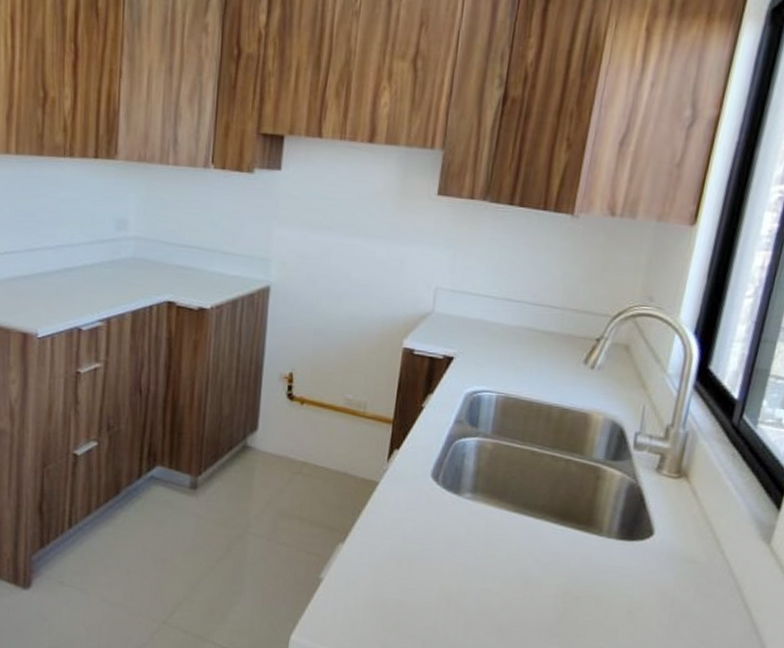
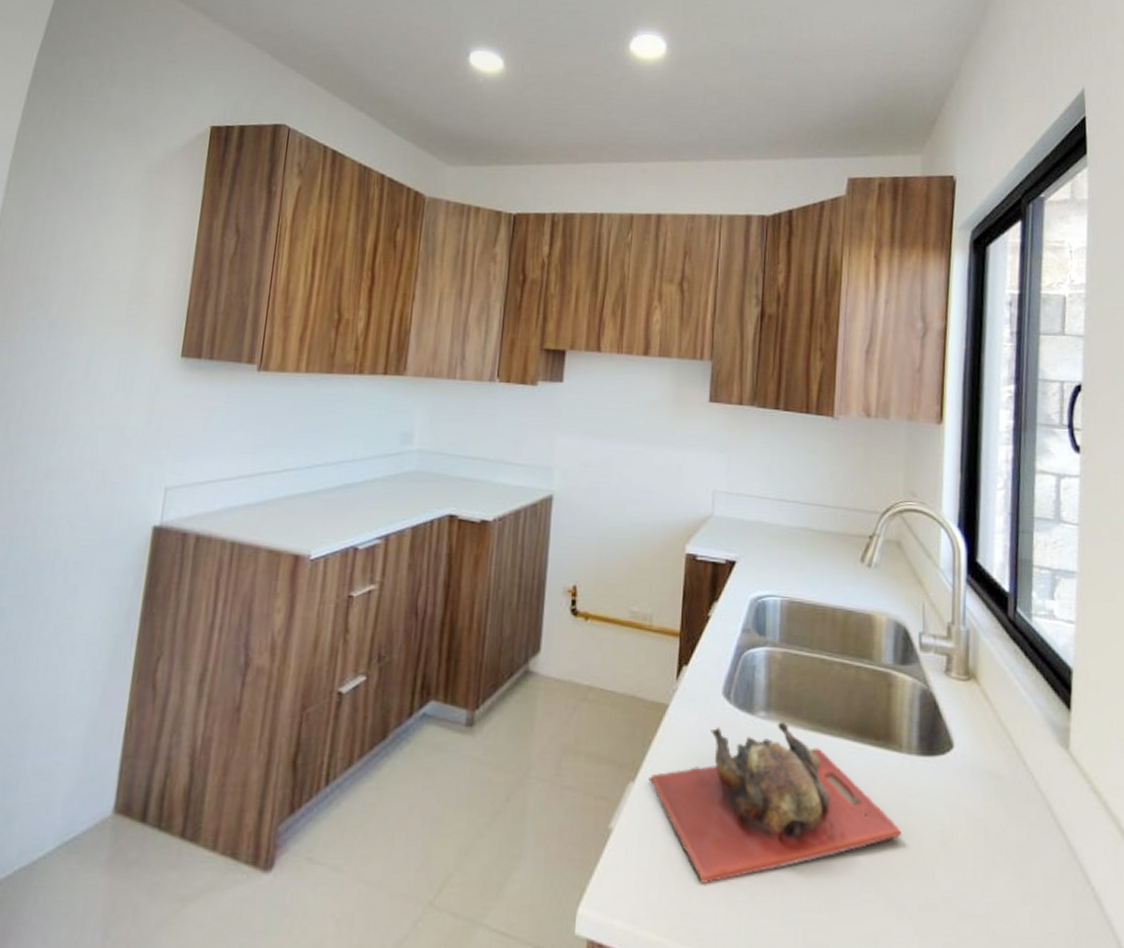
cutting board: none [357,502,592,626] -> present [649,721,903,883]

